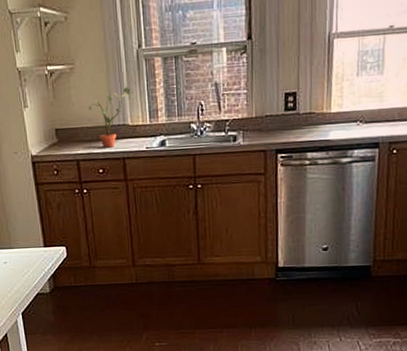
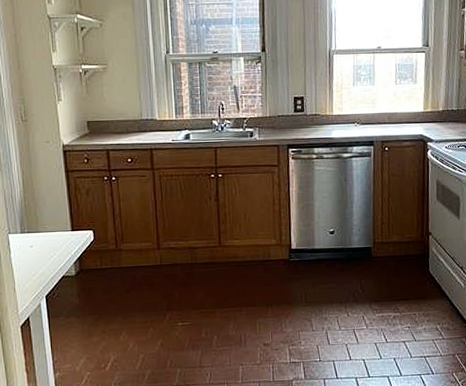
potted plant: present [88,87,131,148] -> none [119,86,159,140]

